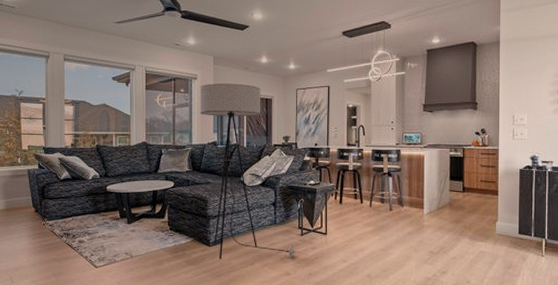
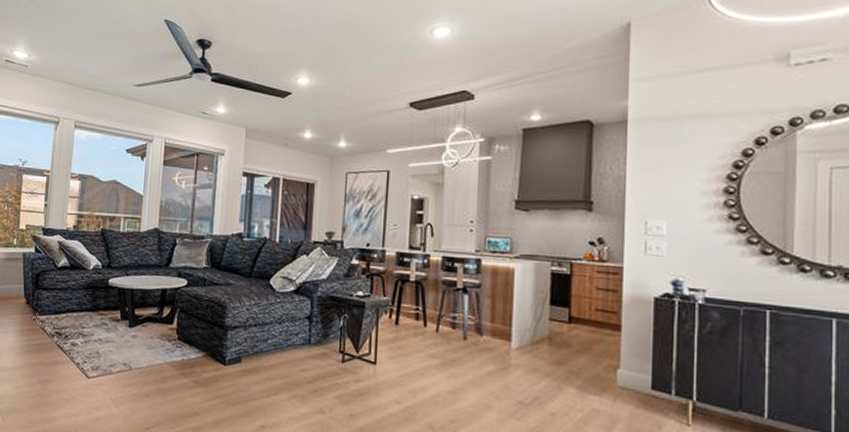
floor lamp: present [200,83,297,260] -> none [226,161,336,390]

